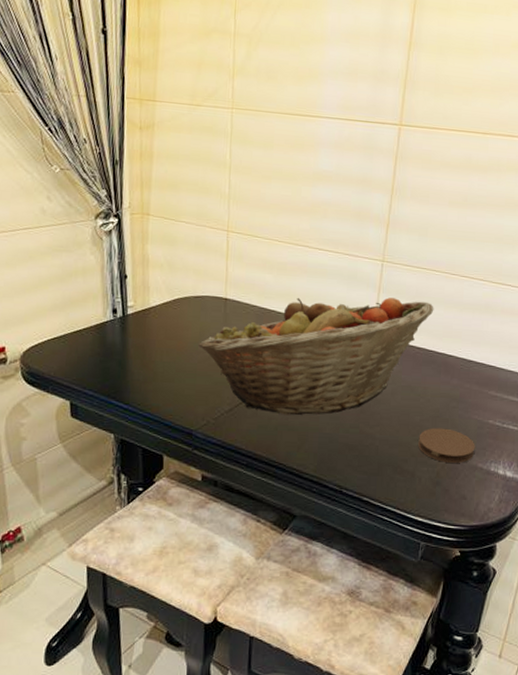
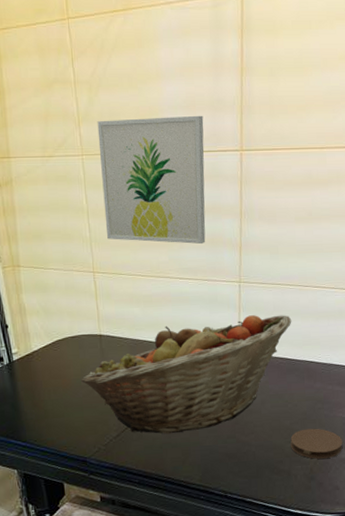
wall art: none [247,76,365,216] -> present [97,115,206,244]

